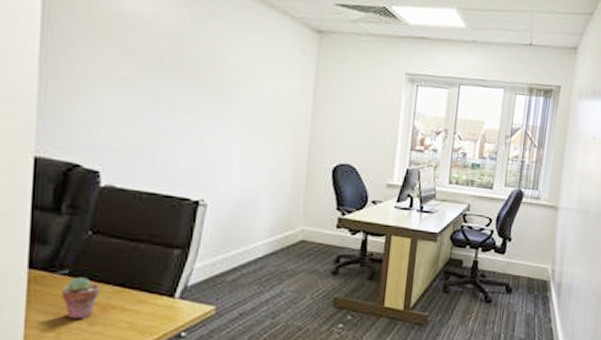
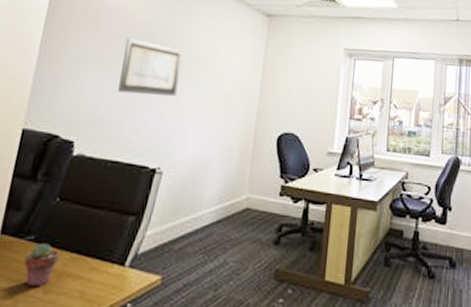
wall art: none [145,53,220,123] -> present [118,38,184,97]

